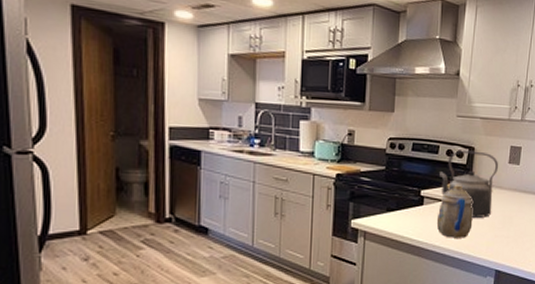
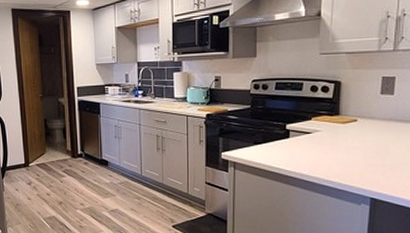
teapot: present [436,185,473,238] -> none [303,118,342,167]
kettle: present [440,150,499,218] -> none [305,85,370,148]

